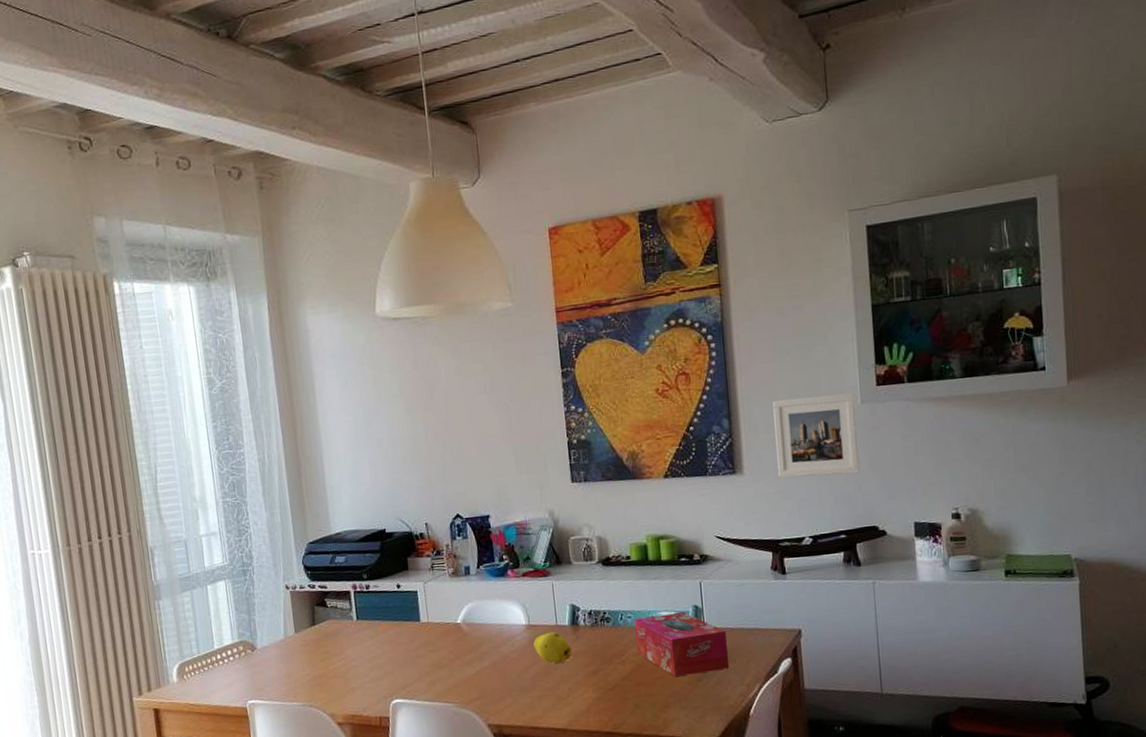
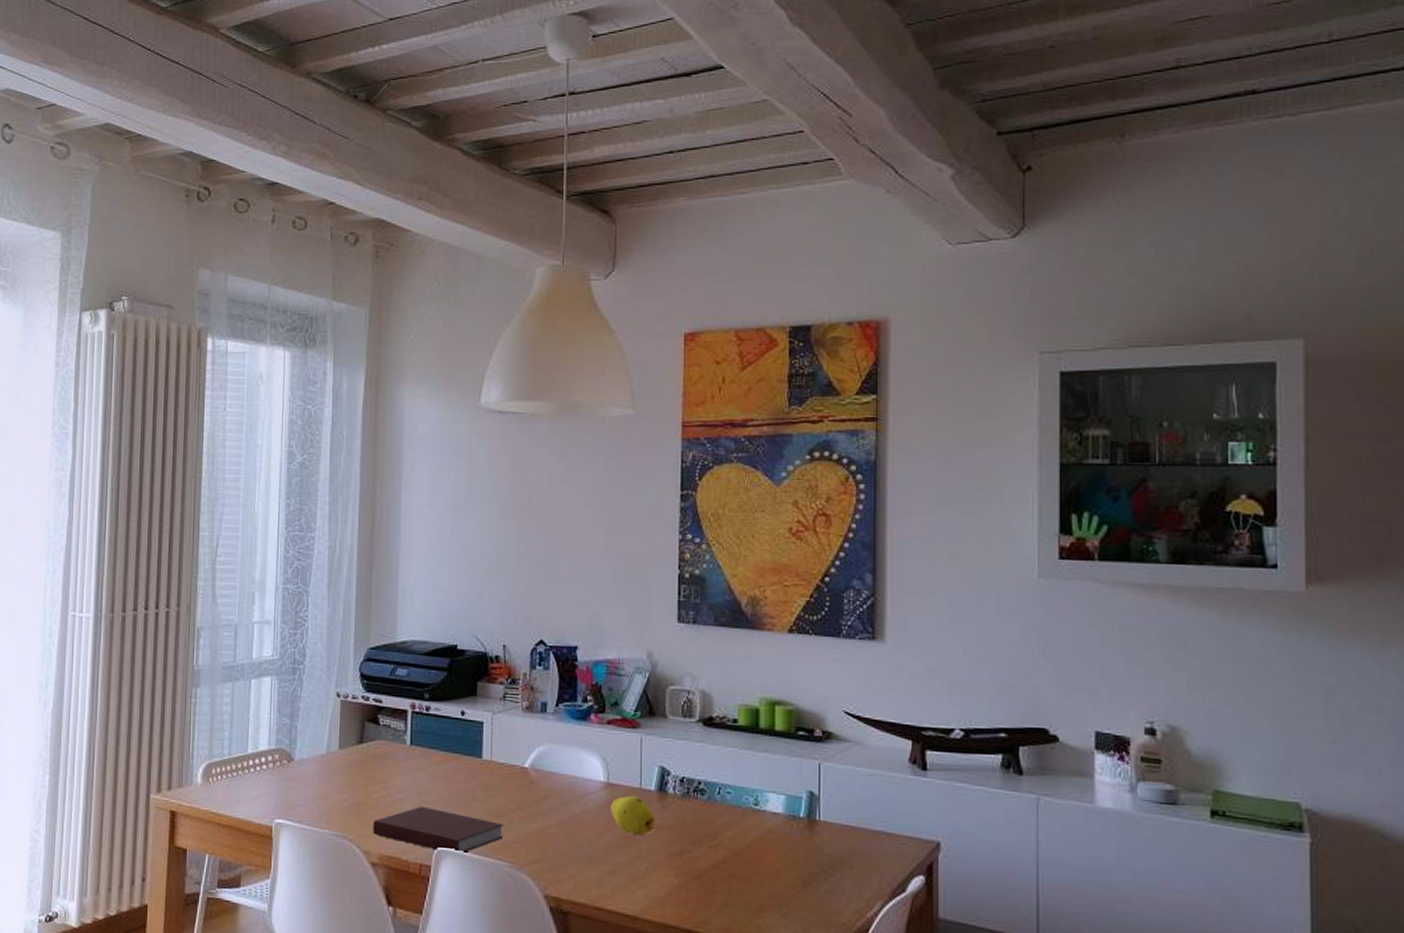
notebook: none [334,669,448,704] -> present [372,806,504,854]
tissue box: present [634,611,729,677] -> none [734,795,846,877]
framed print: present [773,393,860,478] -> none [927,559,1031,661]

